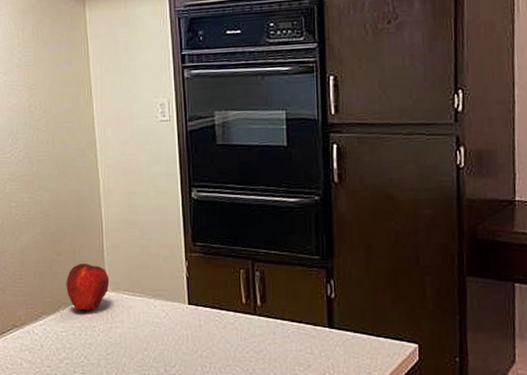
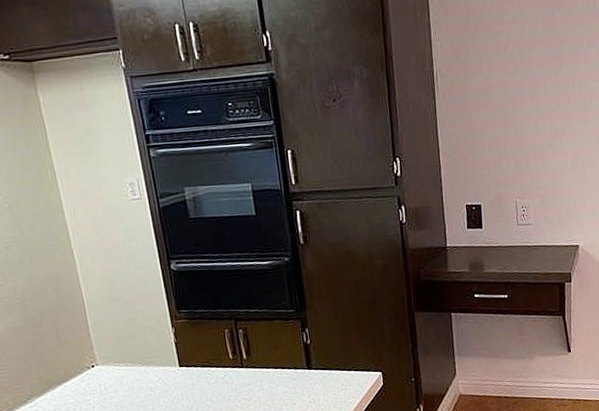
apple: present [66,264,110,311] -> none [52,342,99,388]

